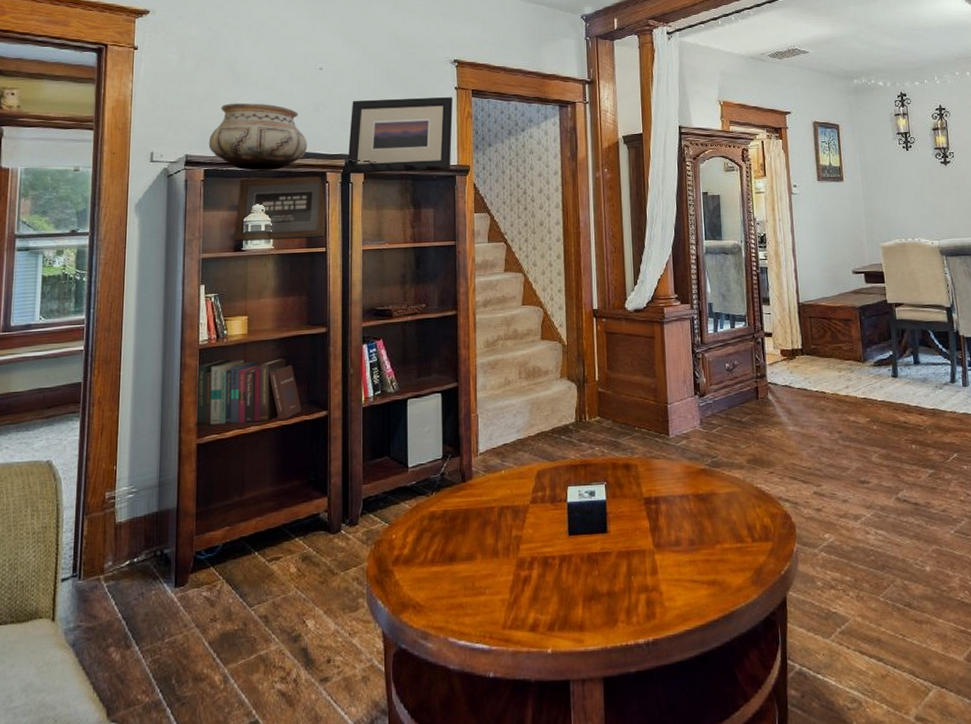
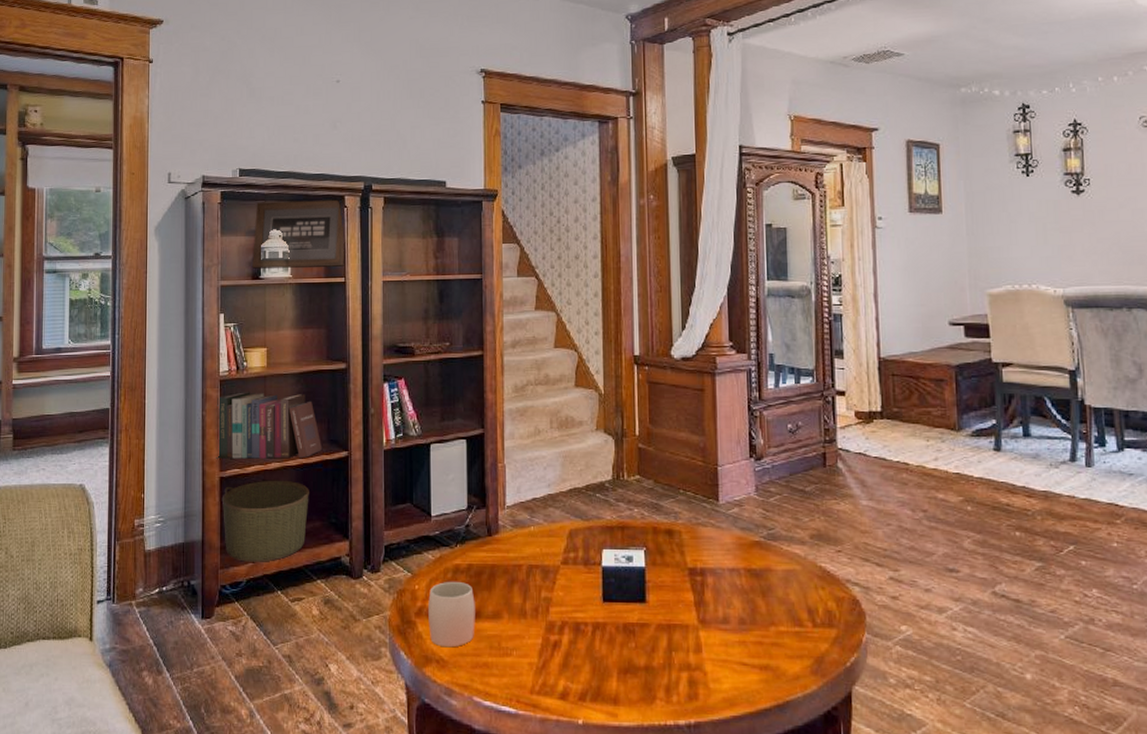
basket: none [198,442,288,526] -> present [221,480,309,562]
ceramic pot: present [208,103,307,171] -> none [225,119,325,194]
picture frame: present [347,97,453,174] -> none [366,112,479,198]
mug: none [404,527,450,593] -> present [427,581,475,648]

